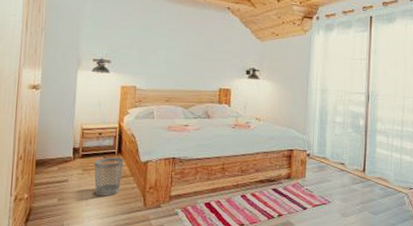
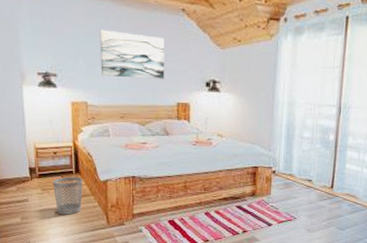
wall art: none [151,23,211,67] -> present [99,29,165,79]

